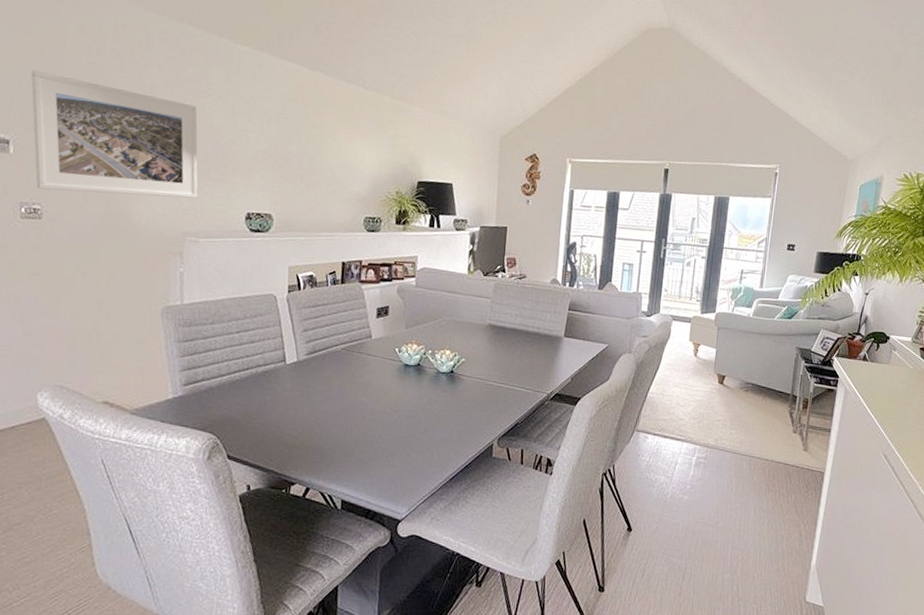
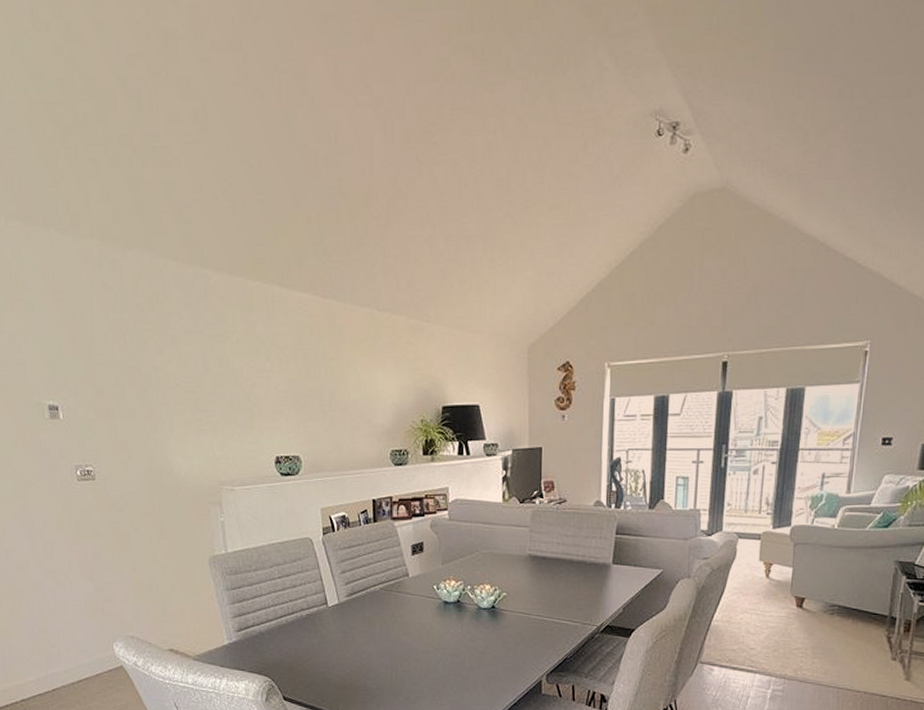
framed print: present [31,69,198,199] -> none [67,334,228,451]

